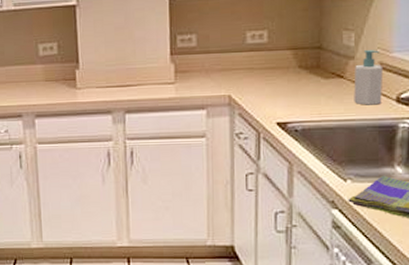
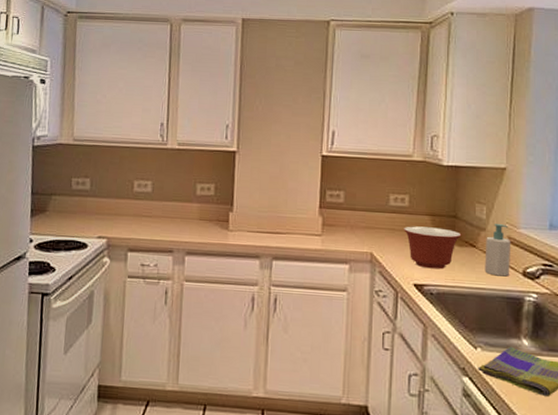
mixing bowl: none [263,61,328,105] -> present [404,226,462,270]

